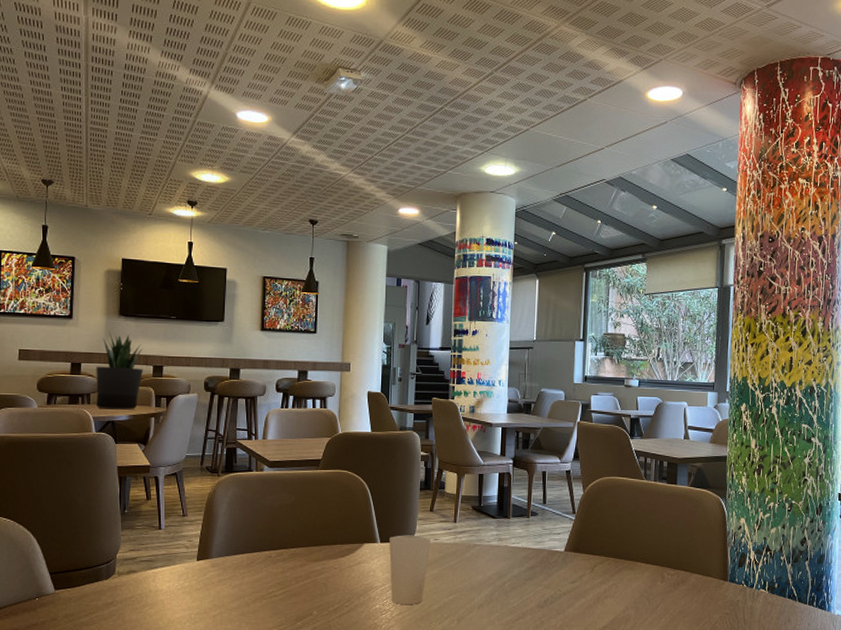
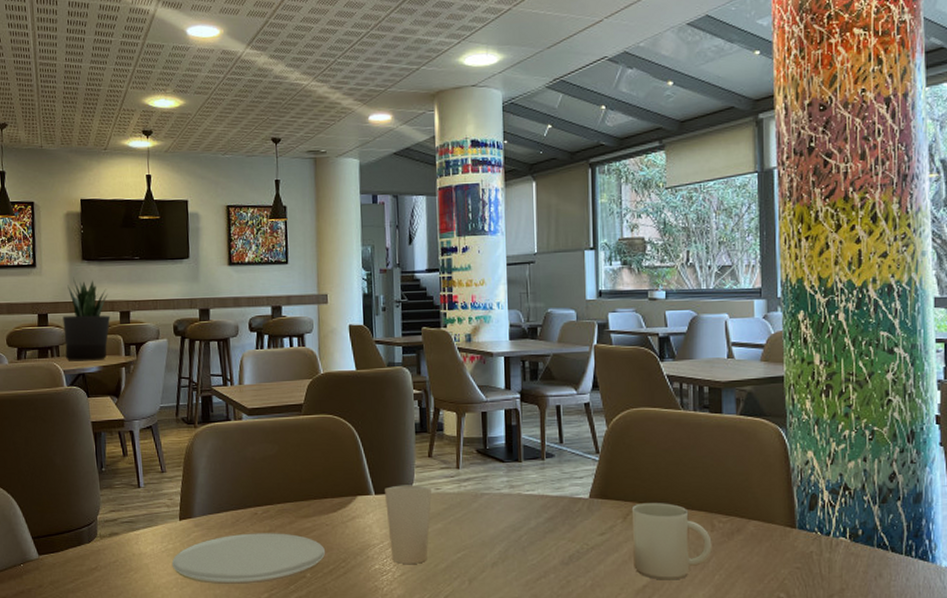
plate: none [186,574,332,621] -> present [171,533,326,585]
mug: none [597,557,662,622] -> present [631,503,713,580]

